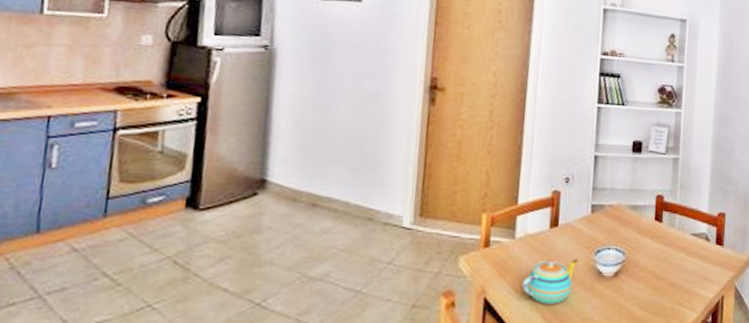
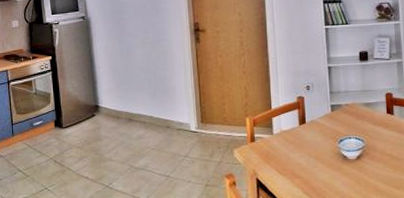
teapot: present [521,258,578,304] -> none [283,147,325,182]

